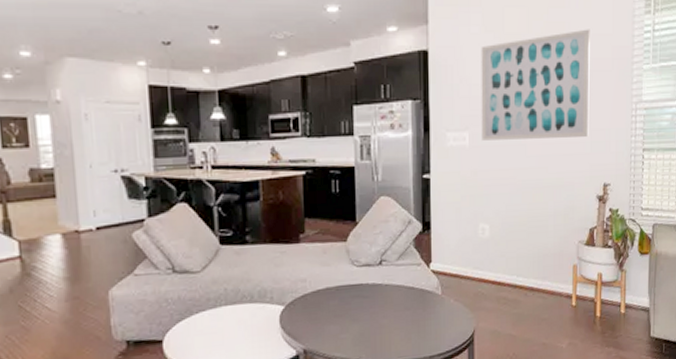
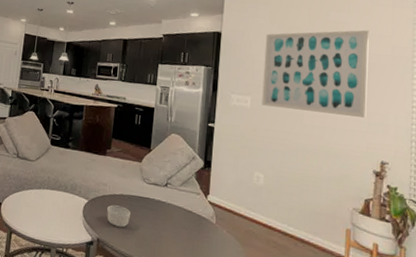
ramekin: none [311,302,342,329] -> present [107,205,131,228]

